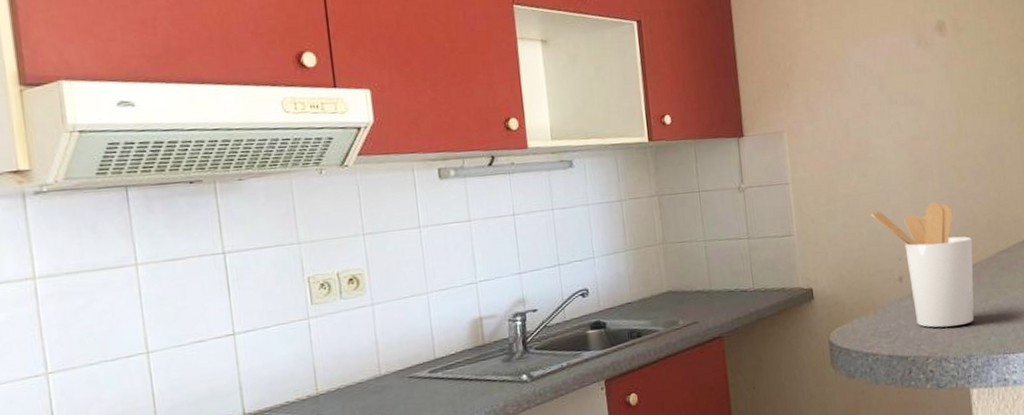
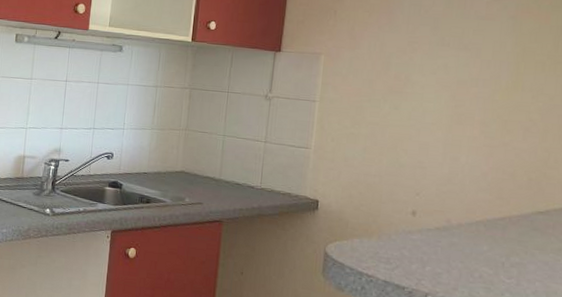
utensil holder: present [871,202,975,328] -> none [395,143,506,274]

